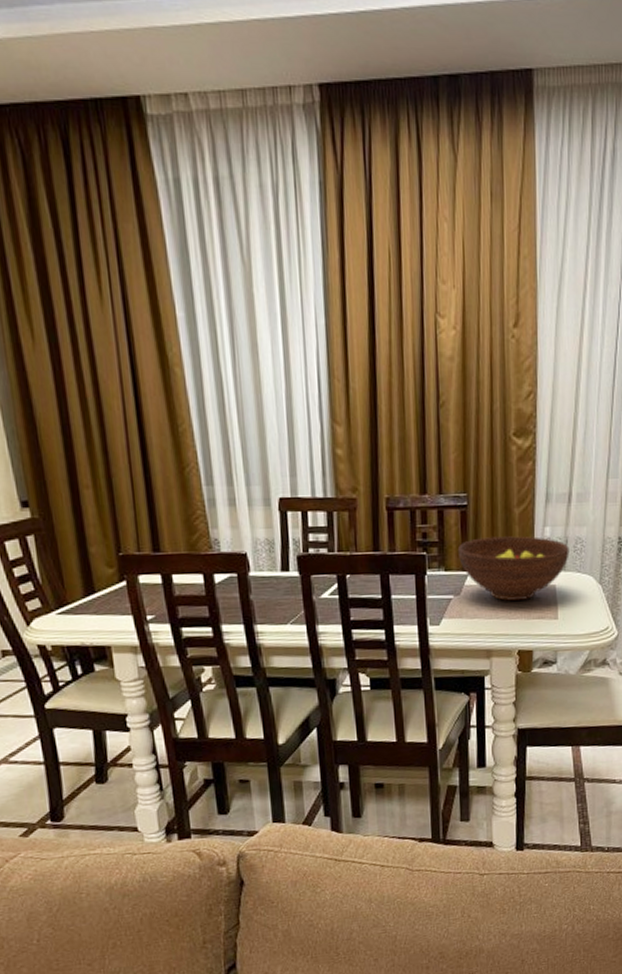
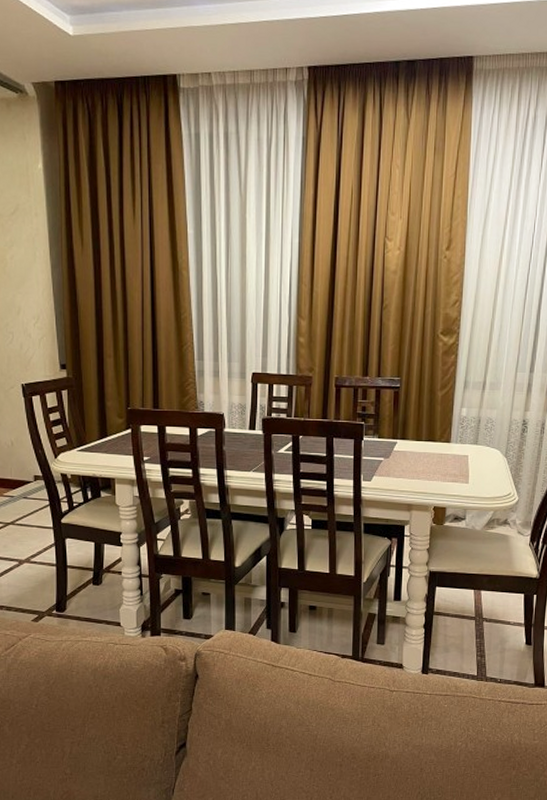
fruit bowl: present [457,536,570,601] -> none [389,413,481,466]

